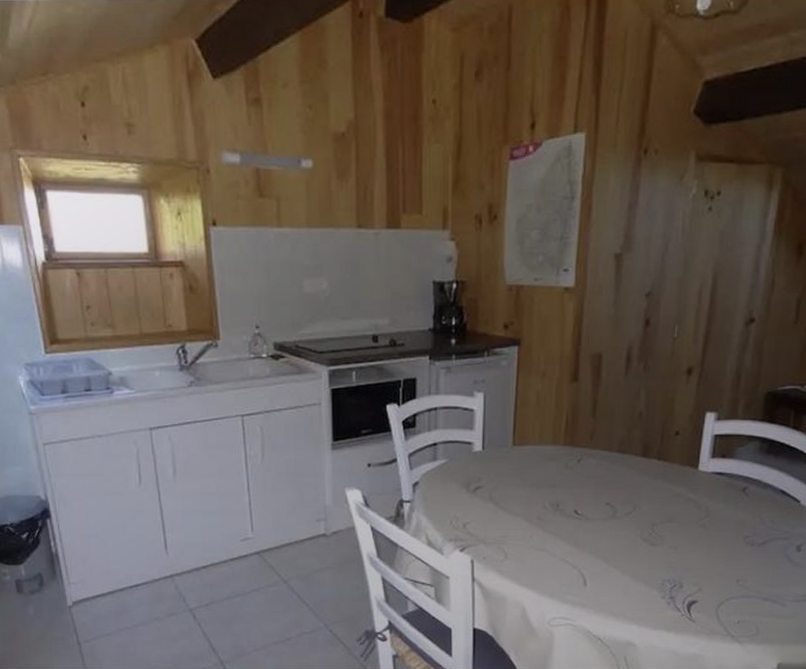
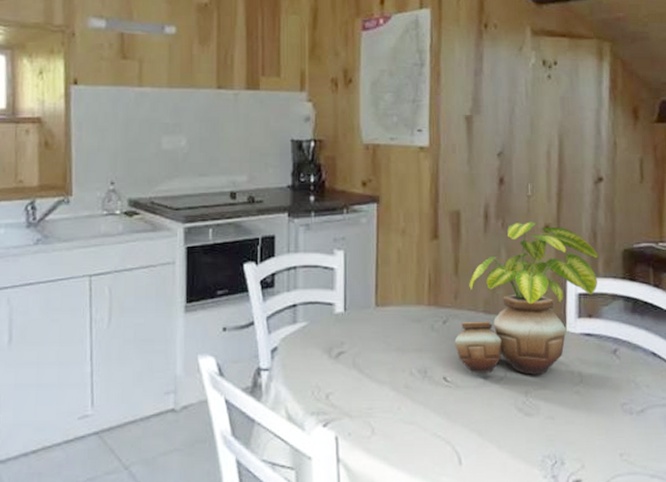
potted plant: none [587,364,740,509] -> present [454,222,598,375]

